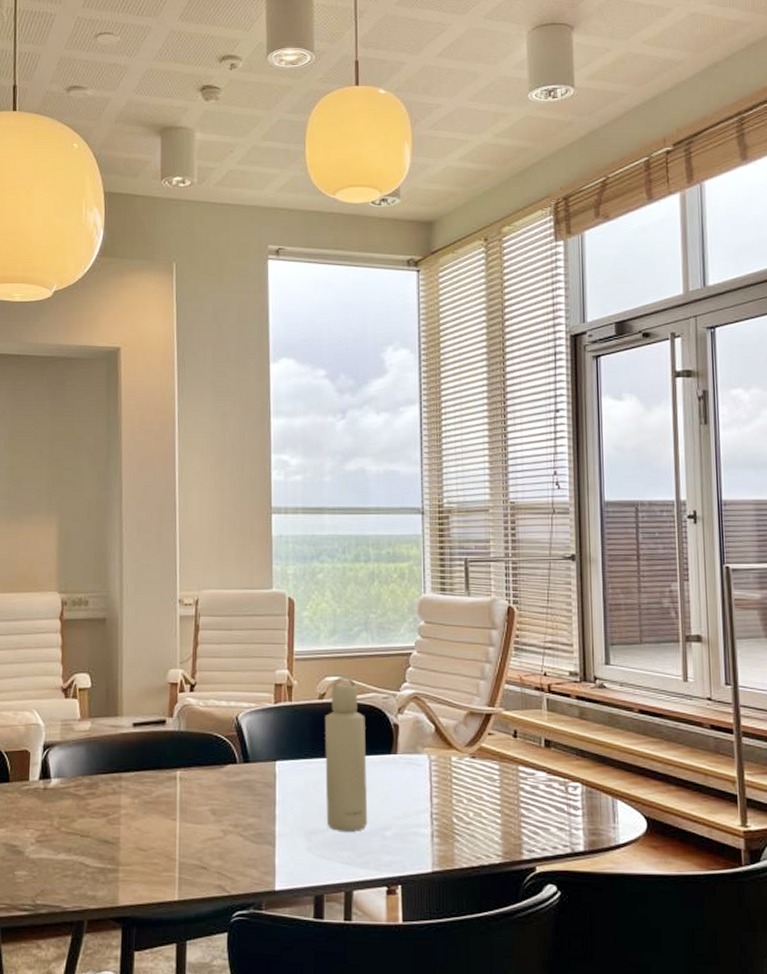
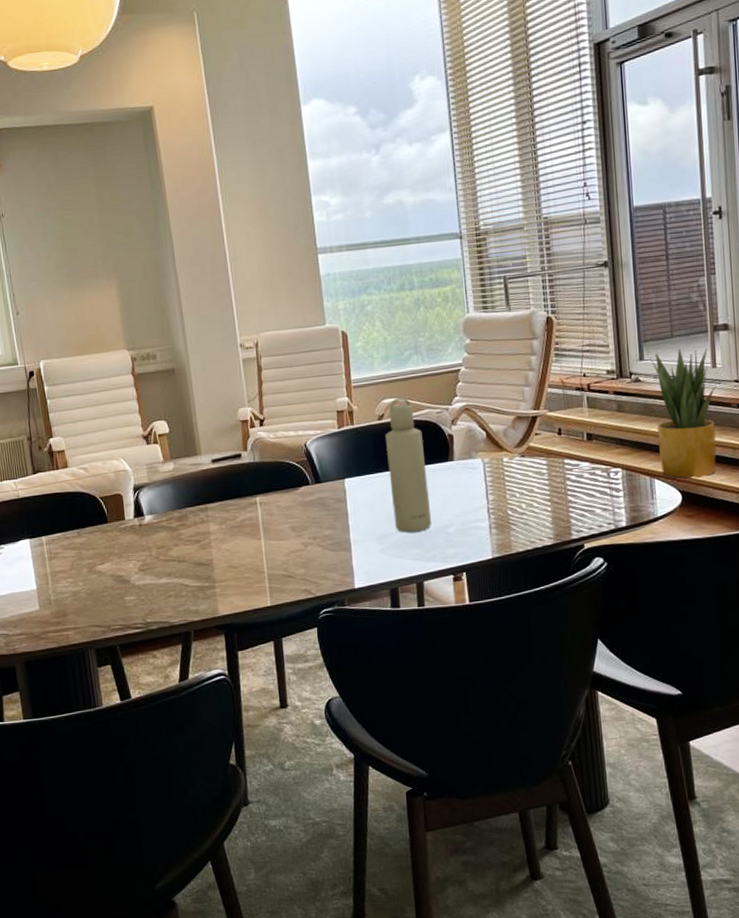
planter: none [616,656,687,804] -> present [649,348,717,479]

